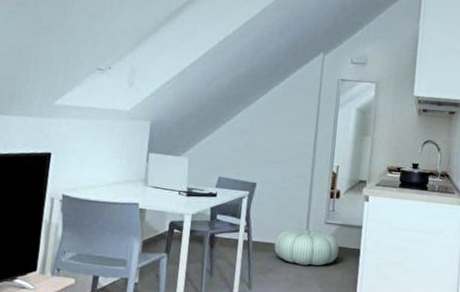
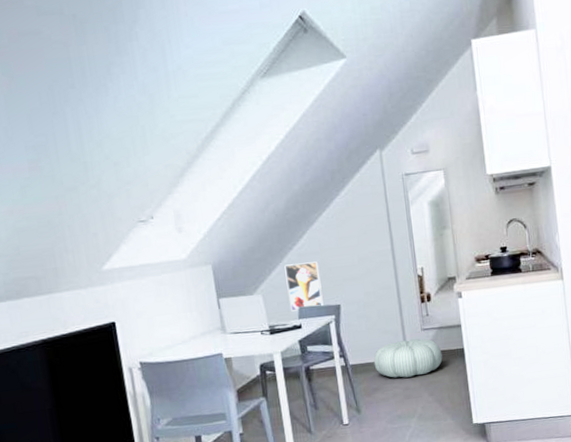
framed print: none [210,136,246,181] -> present [284,261,324,312]

